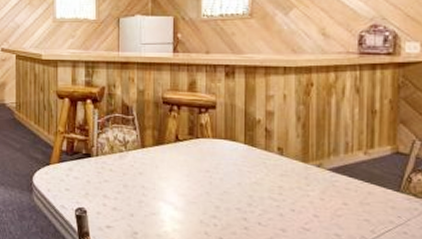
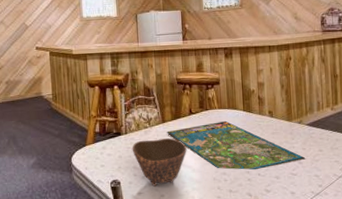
bowl: none [103,165,169,221] -> present [132,138,187,187]
board game: none [146,153,323,218] -> present [167,120,305,170]

